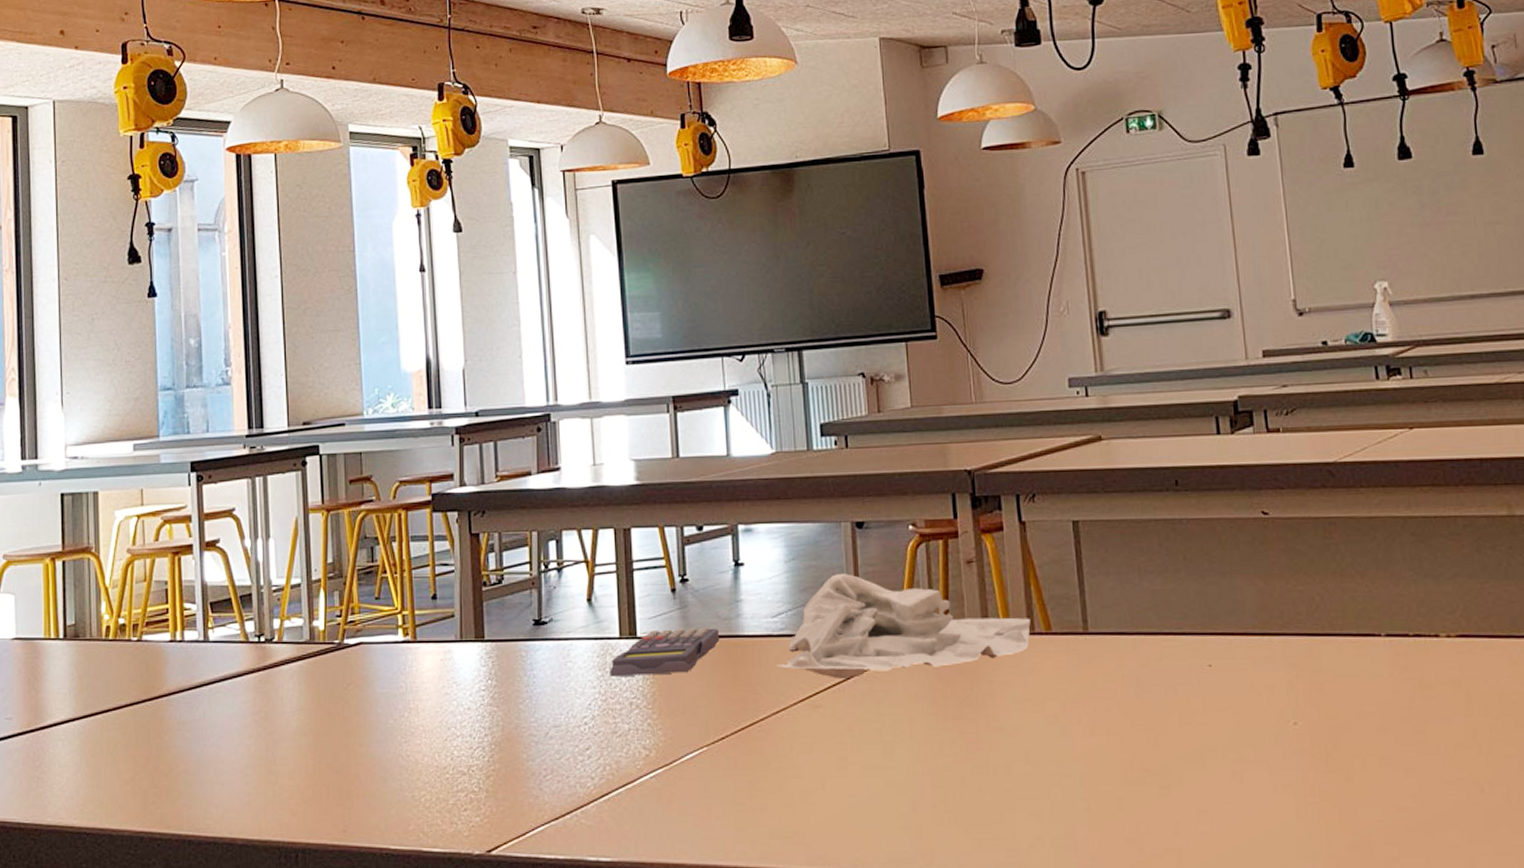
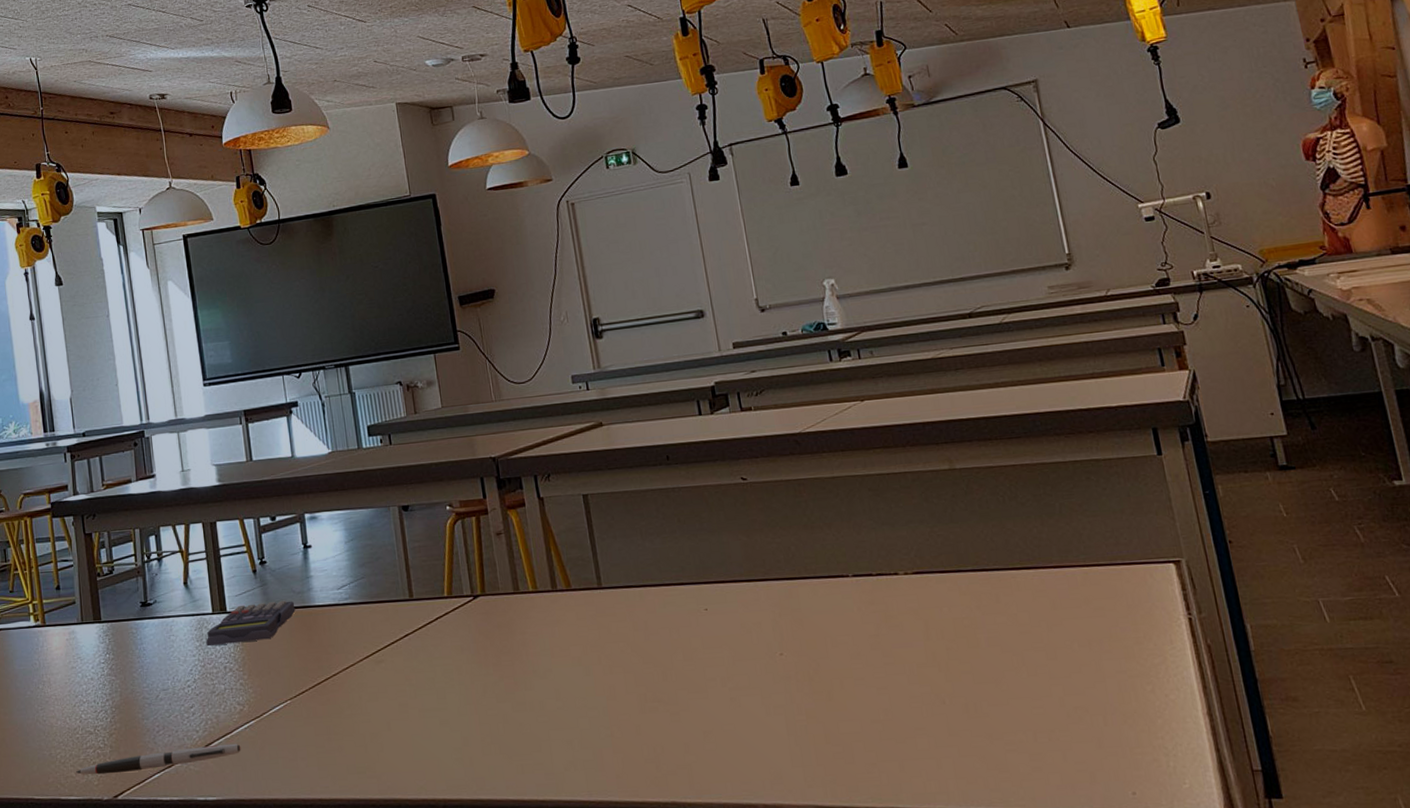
pen: none [442,795,644,824] -> present [75,743,241,775]
tissue: present [775,574,1031,678] -> none [342,549,554,637]

